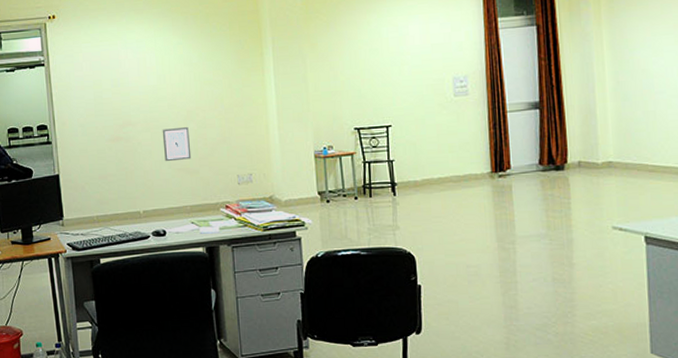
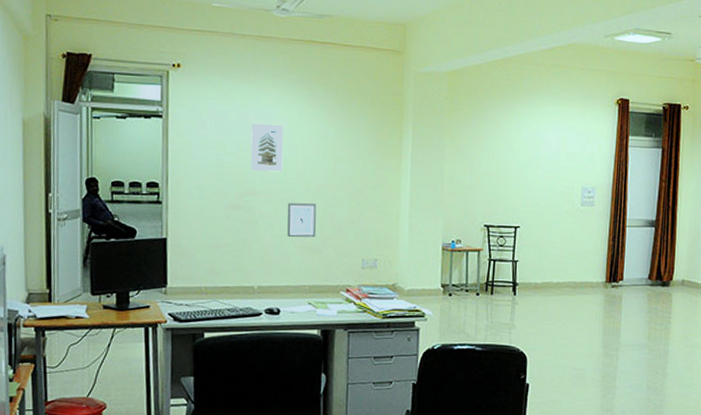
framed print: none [122,57,154,103] -> present [250,123,284,172]

